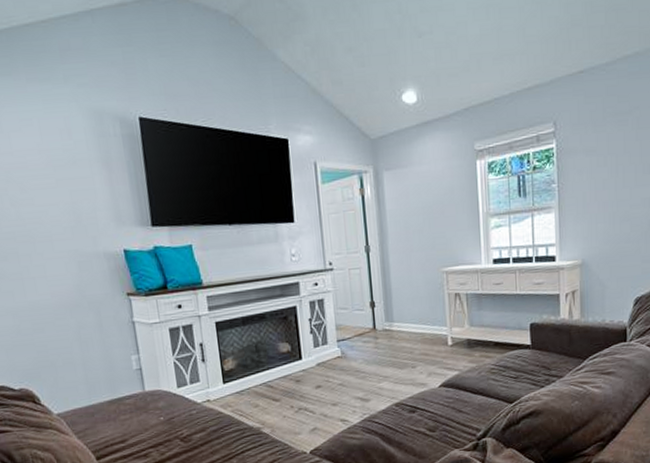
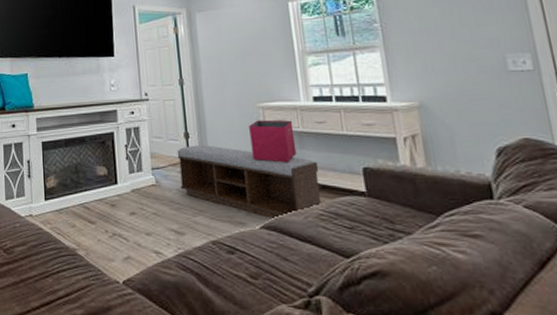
bench: none [362,312,494,378] -> present [177,145,323,220]
storage bin: none [433,283,475,325] -> present [249,119,297,163]

